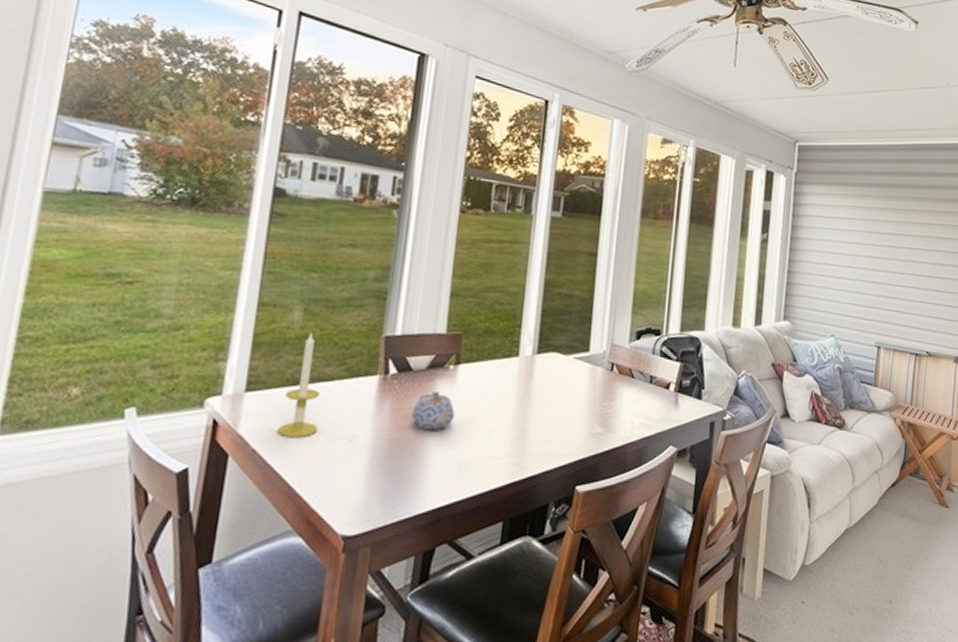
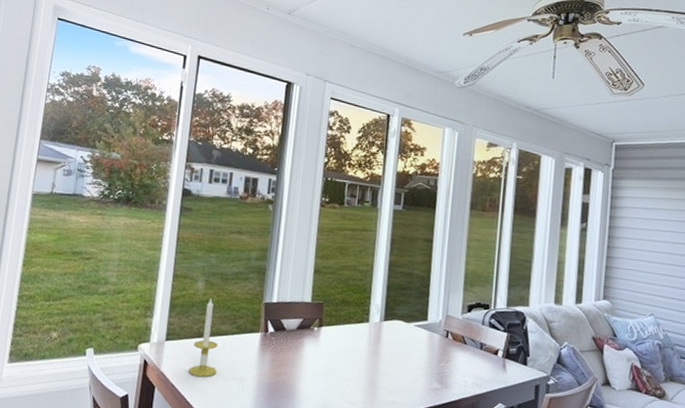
teapot: present [411,390,455,431] -> none [286,346,319,378]

